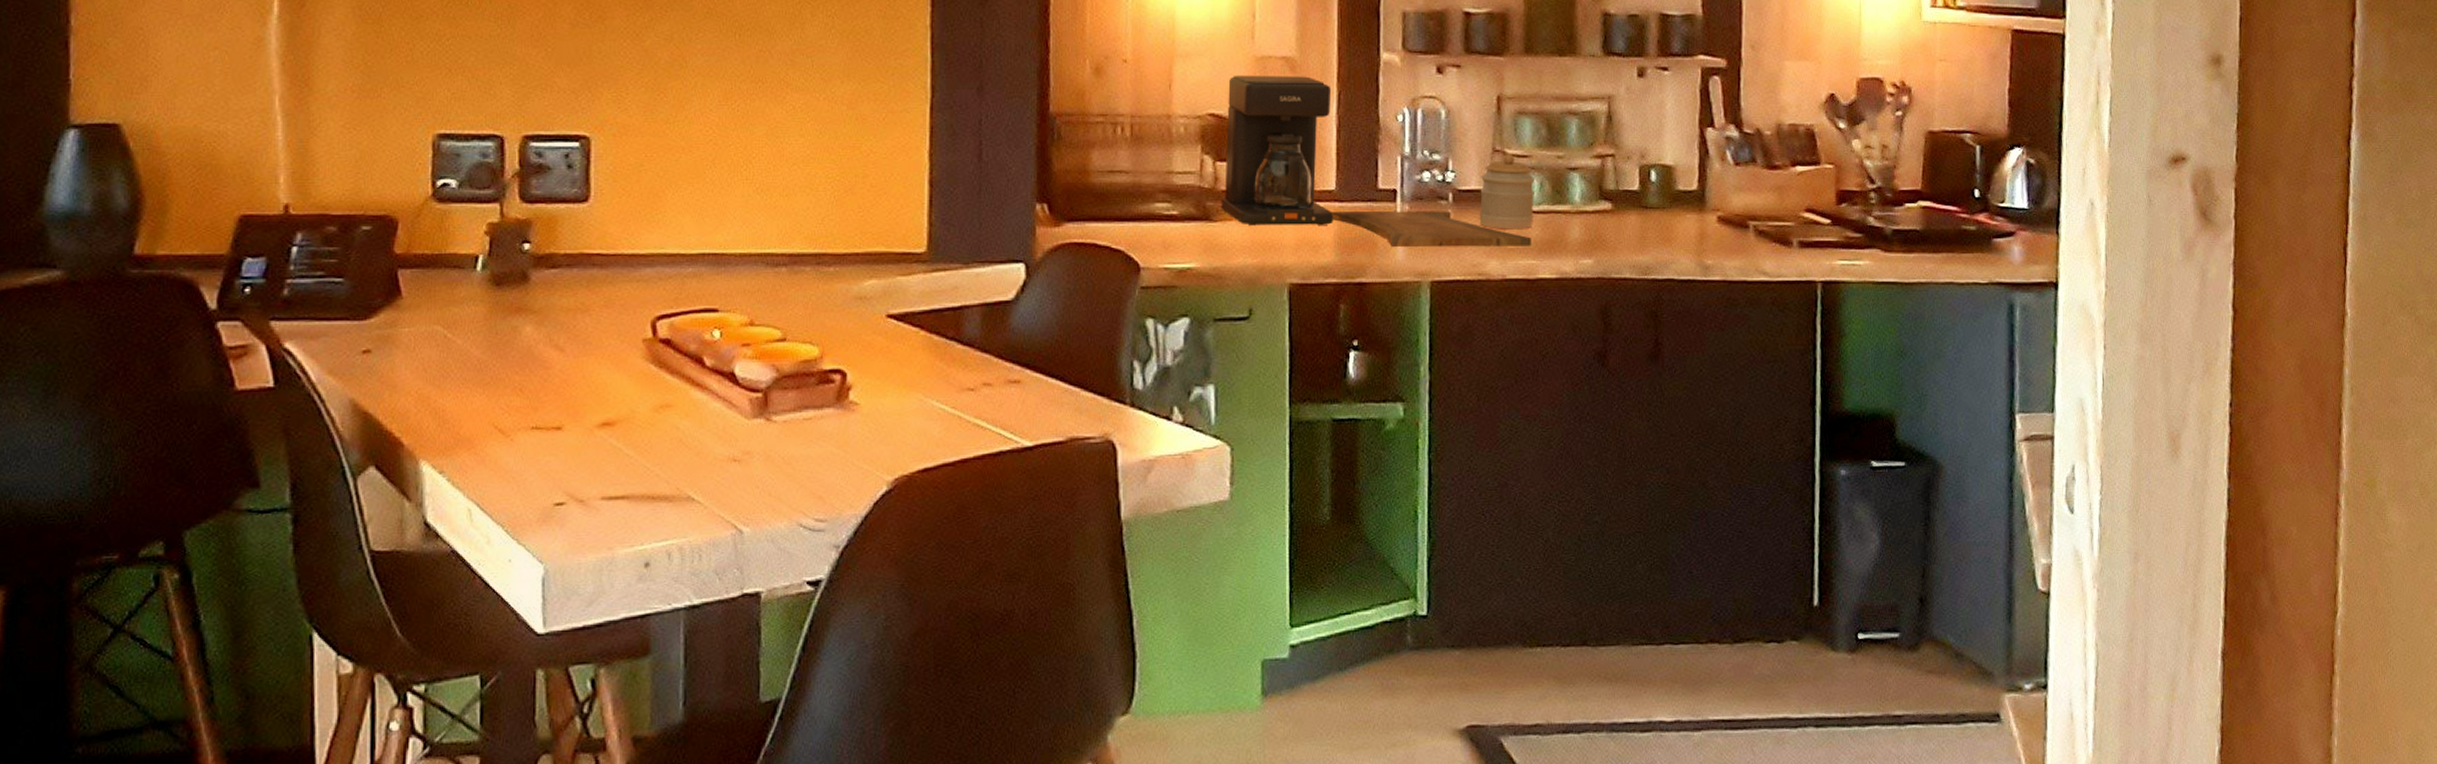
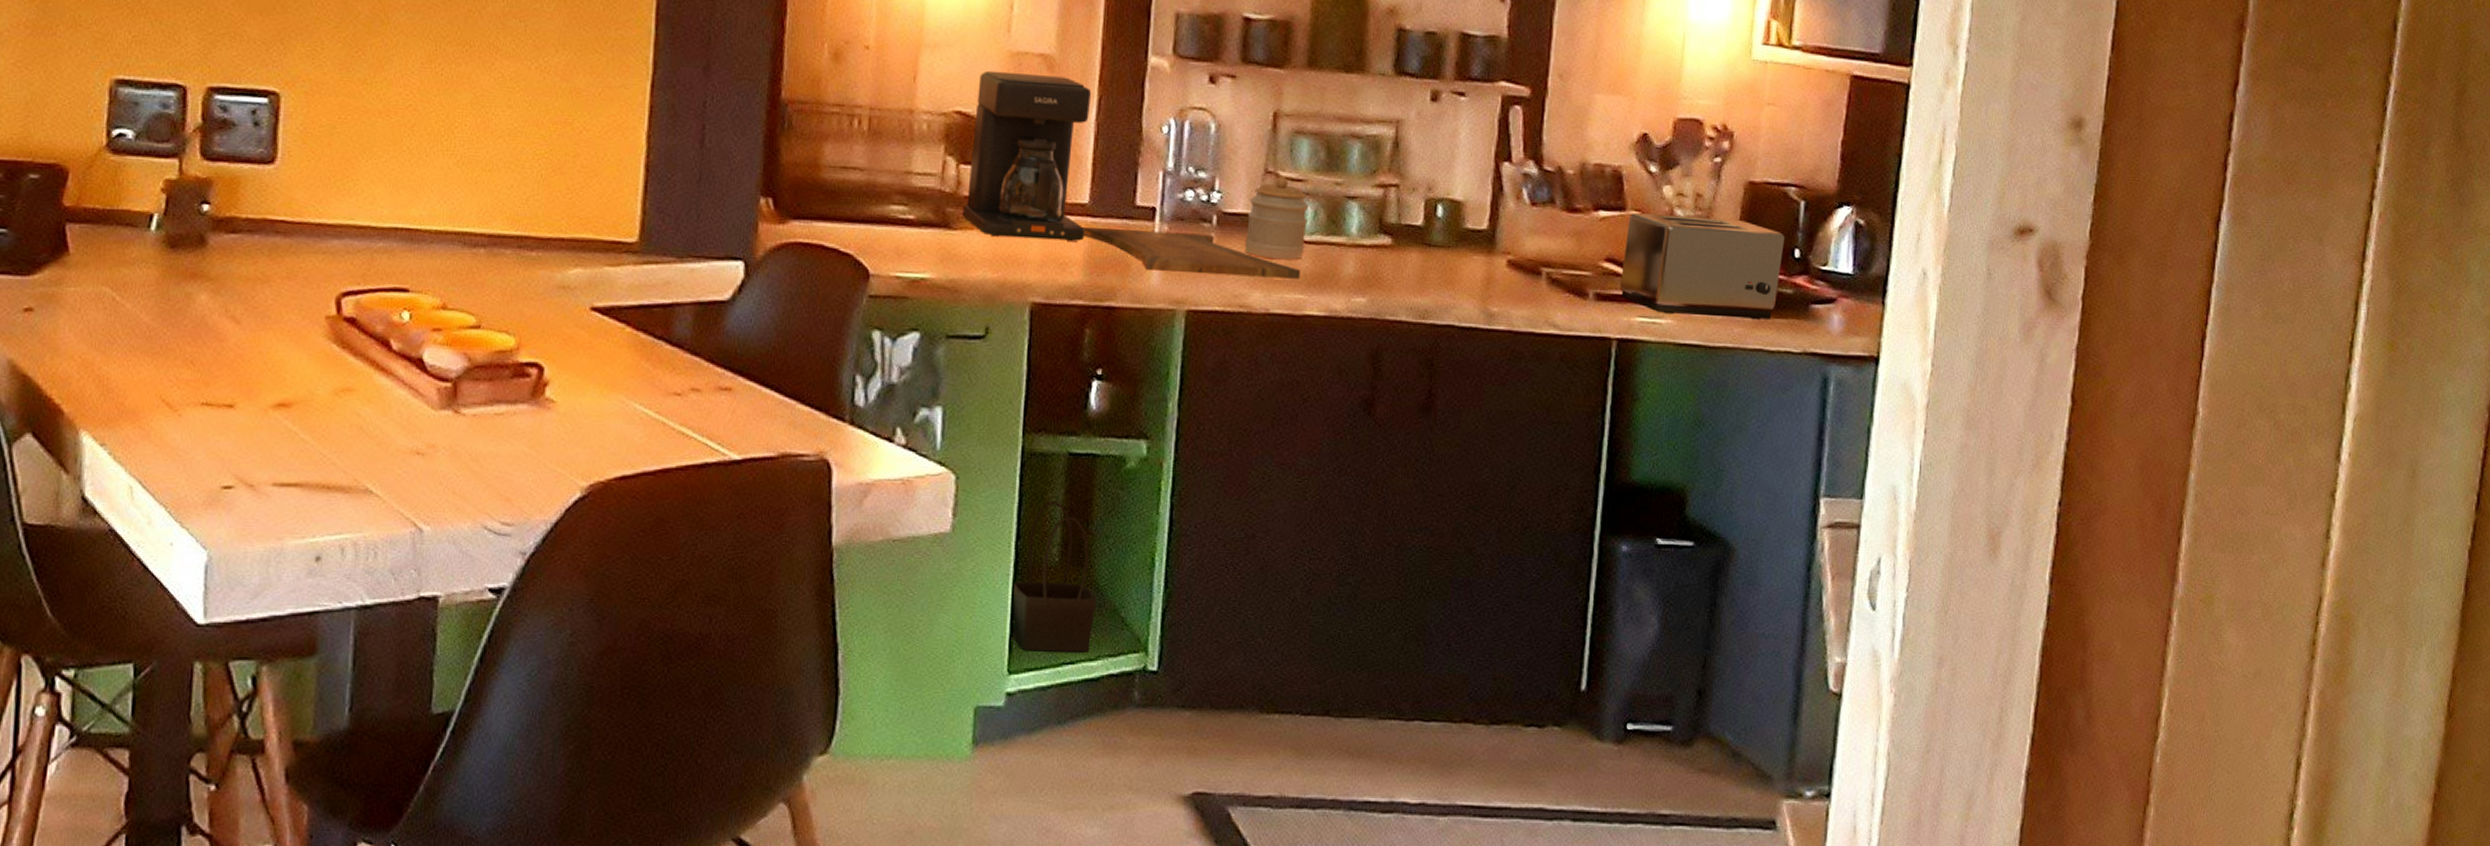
basket: none [1290,464,1367,605] -> present [1012,500,1096,652]
toaster: none [1820,166,1964,256] -> present [1620,213,1784,321]

